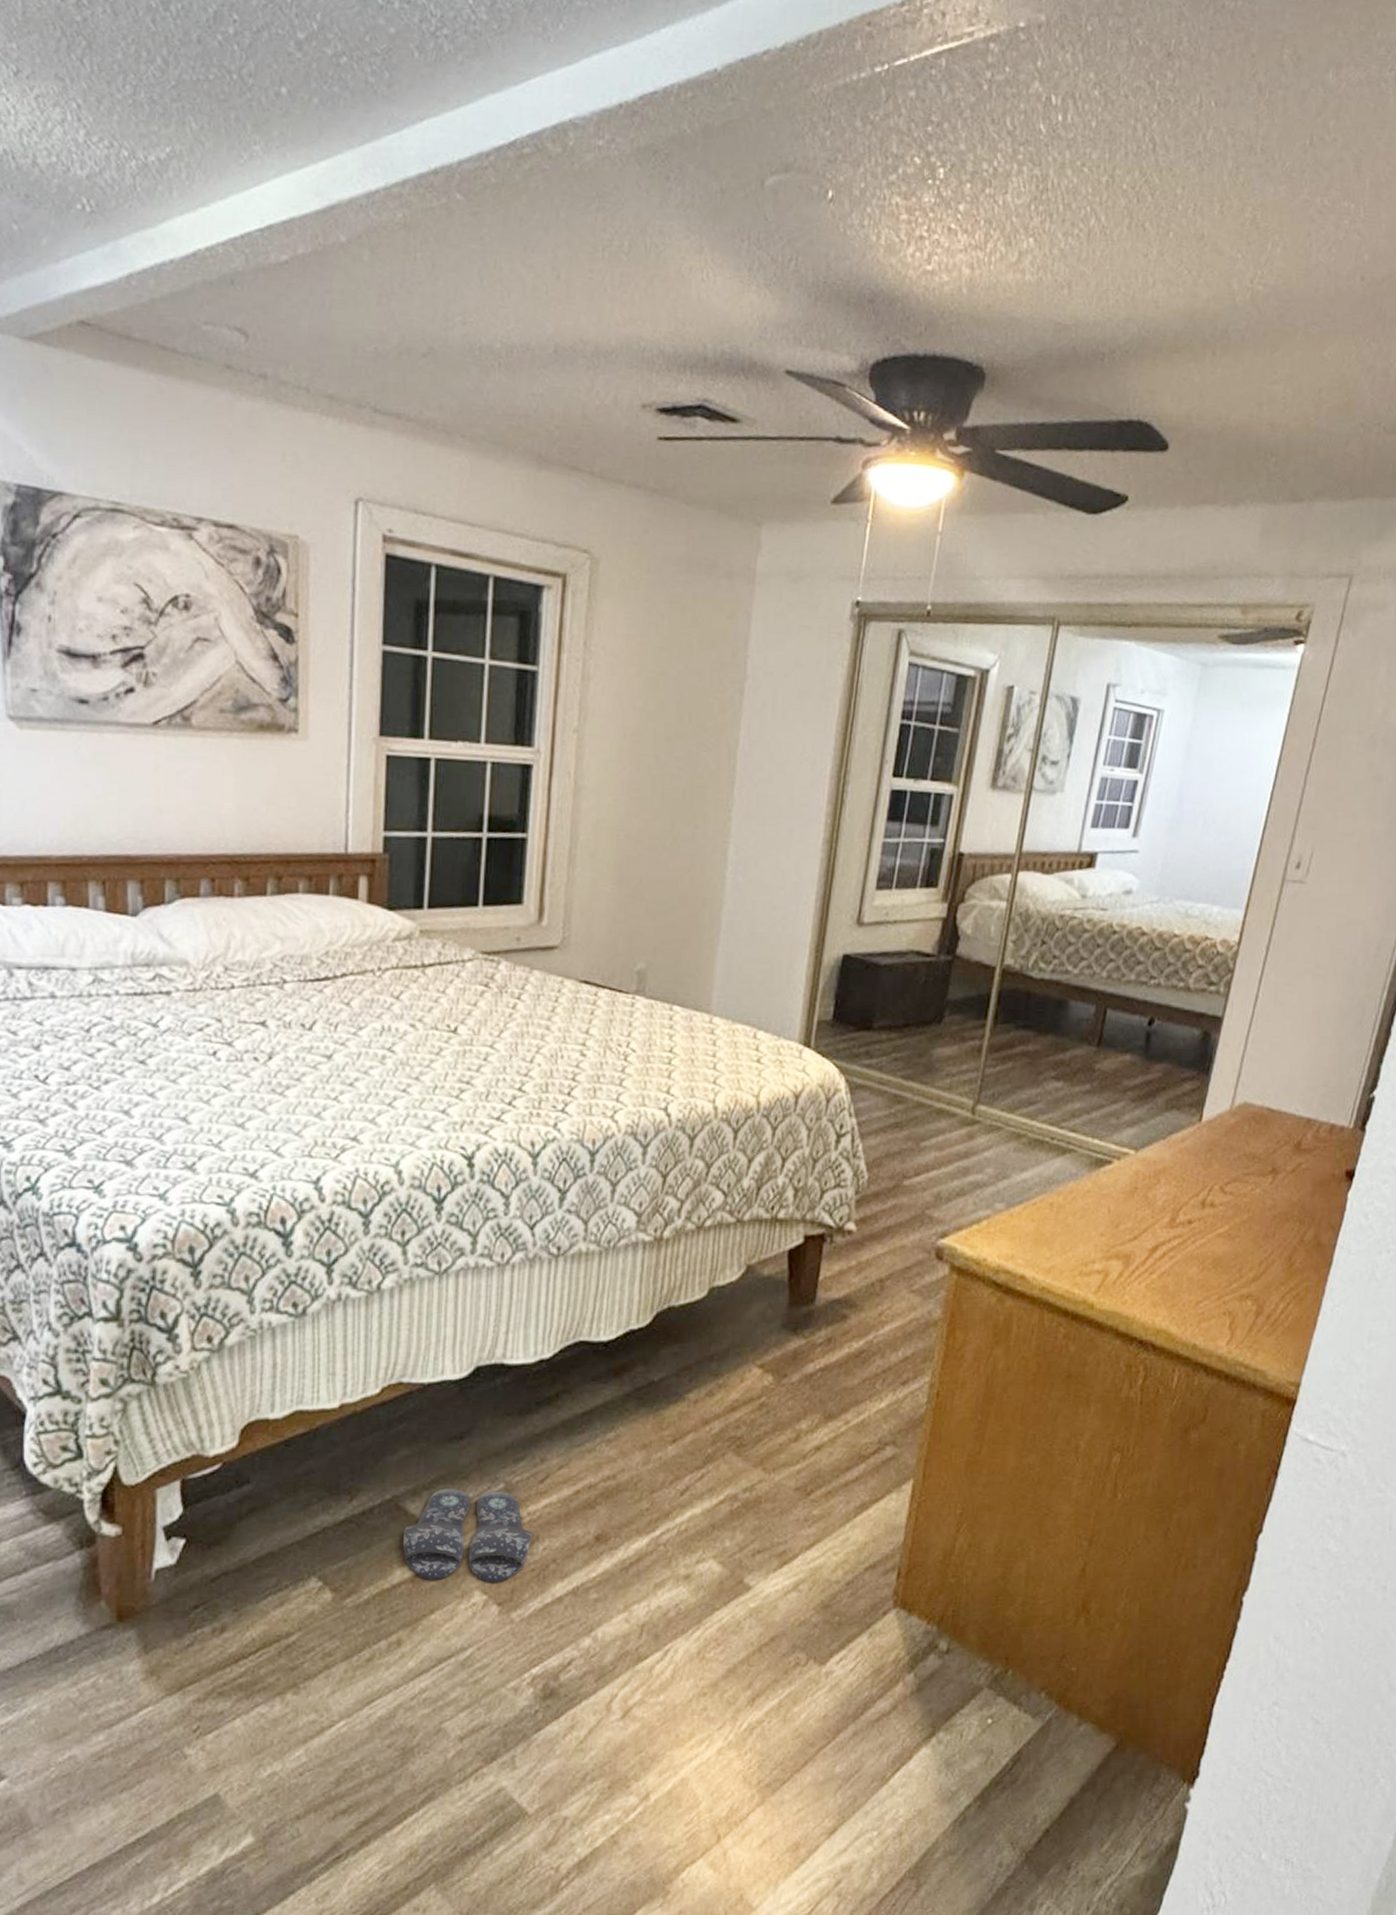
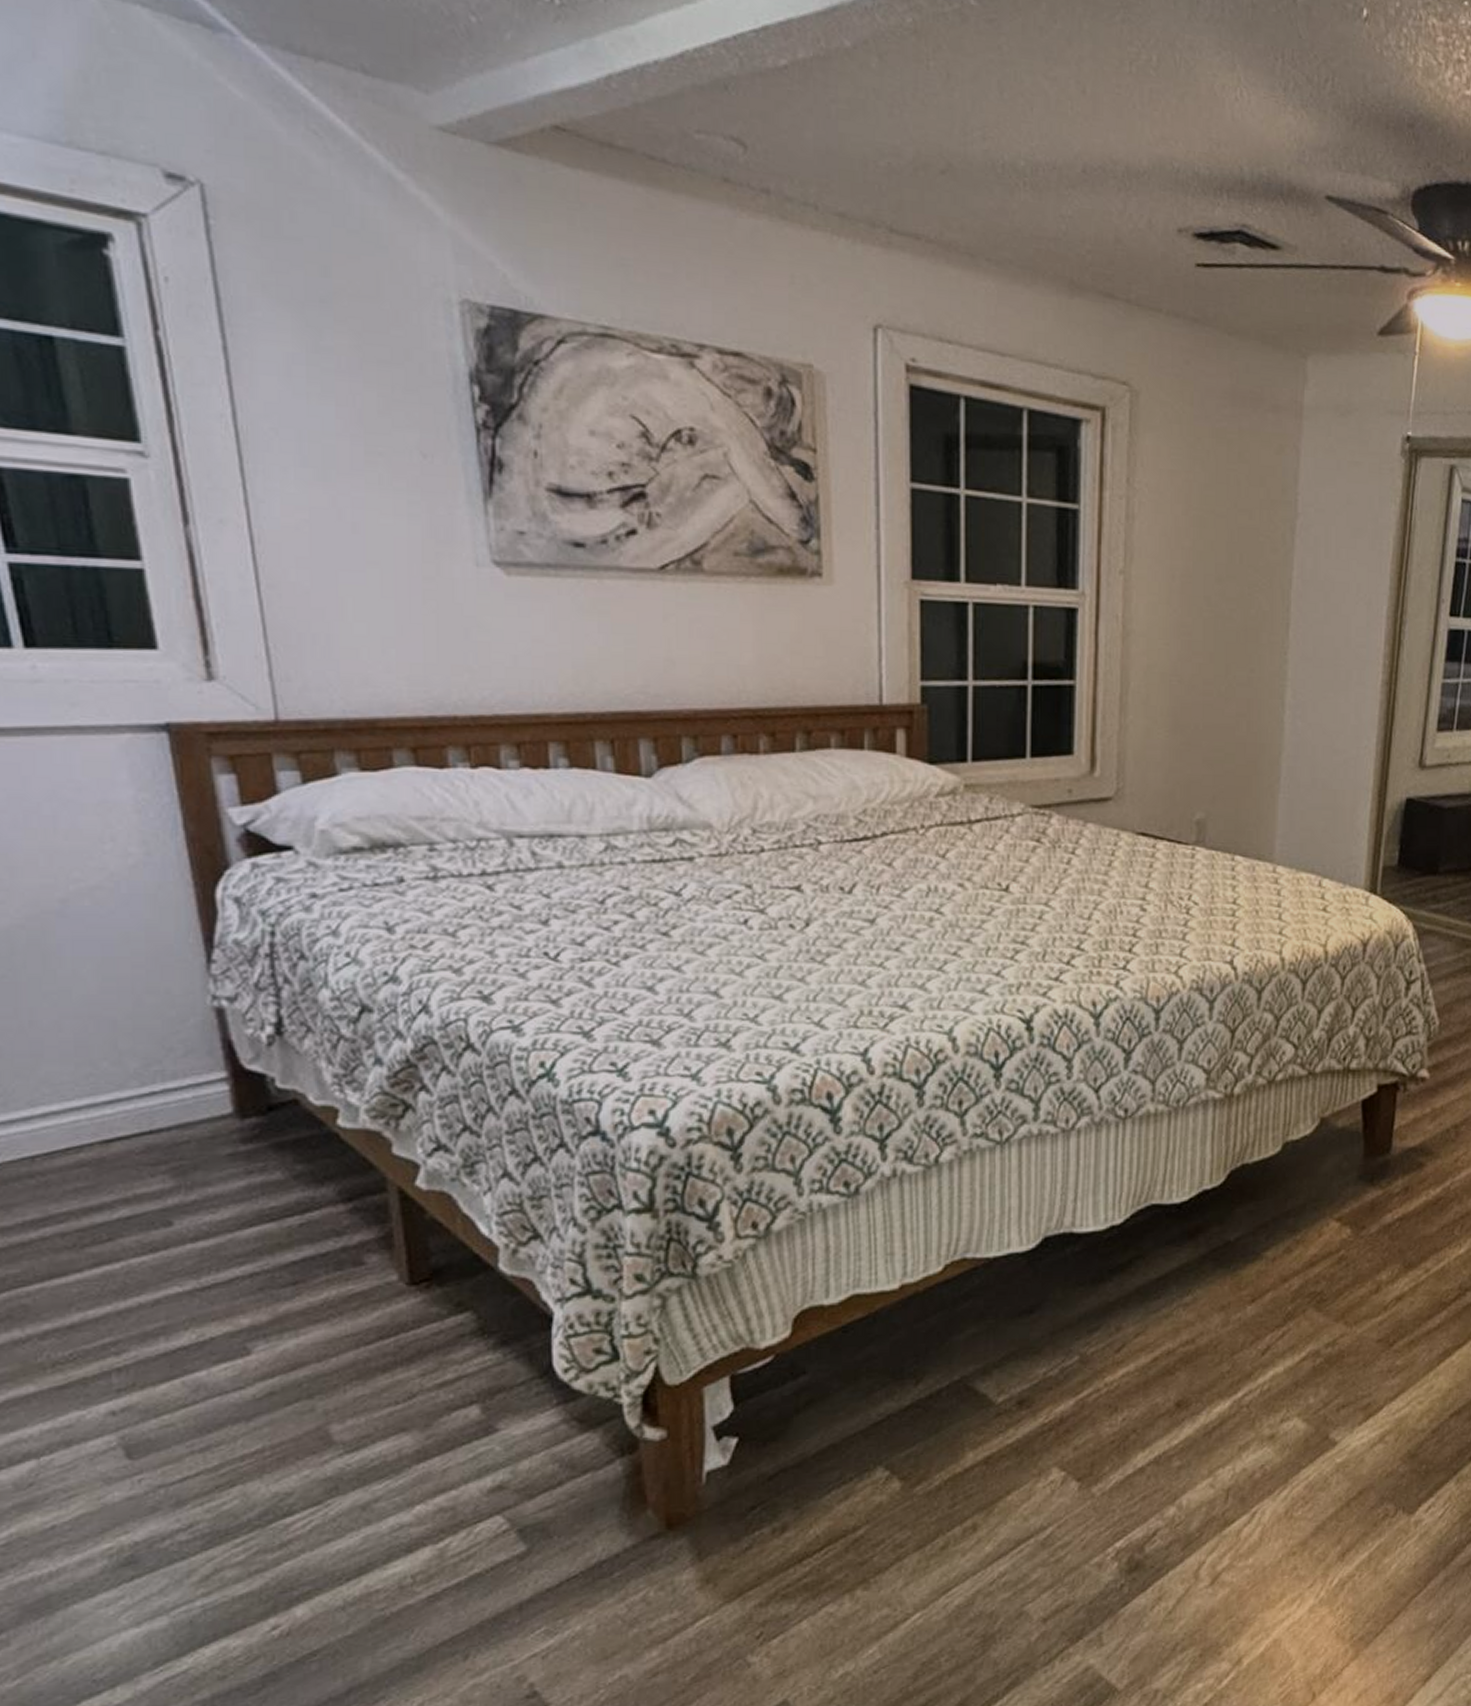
slippers: present [402,1488,532,1583] -> none [973,1363,1110,1460]

